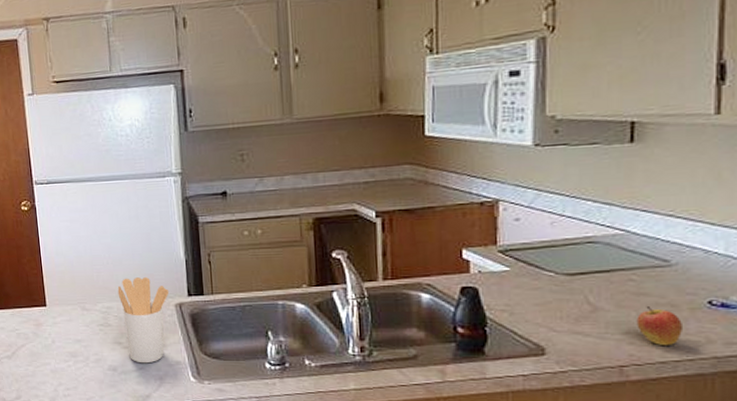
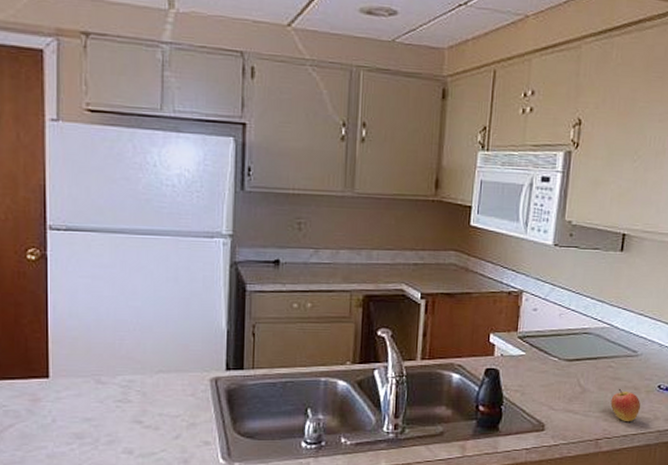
utensil holder: present [117,277,169,364] -> none [143,347,205,445]

